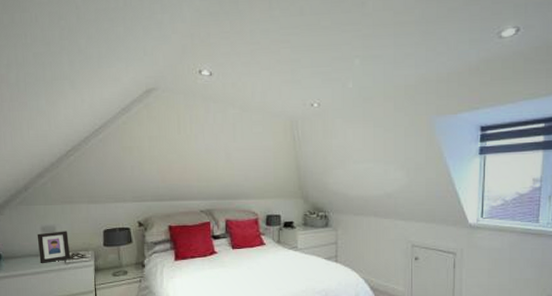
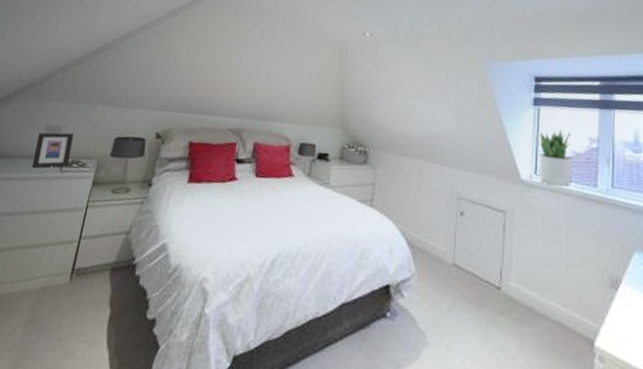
planter: none [484,175,516,226] -> present [538,130,572,188]

